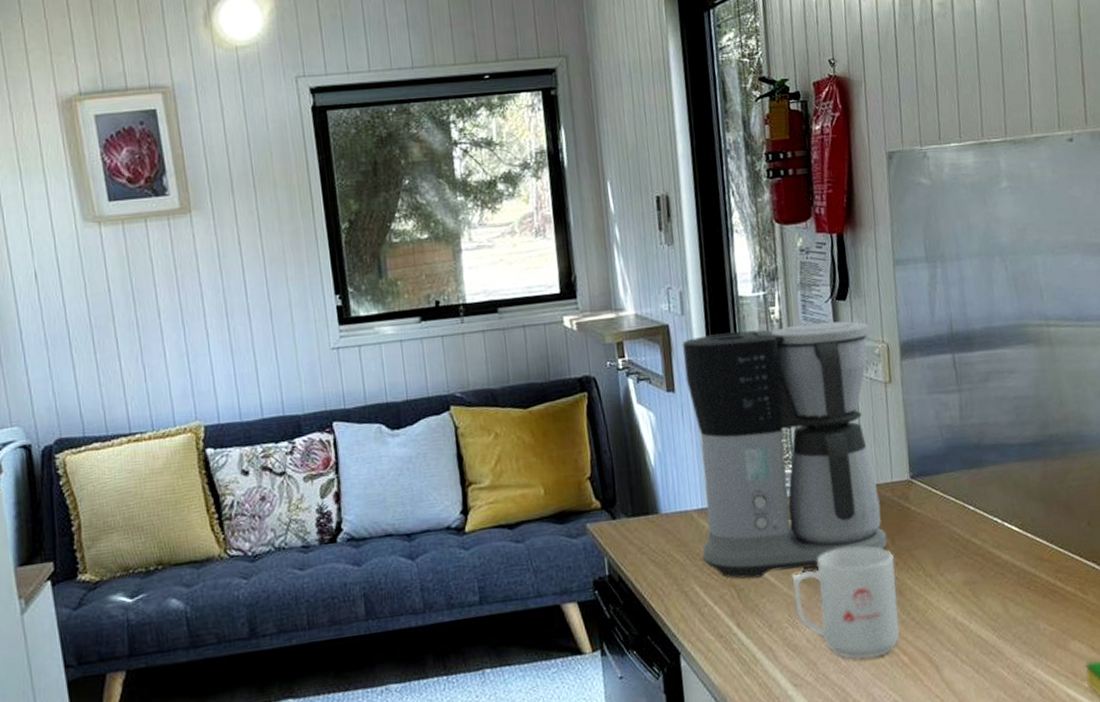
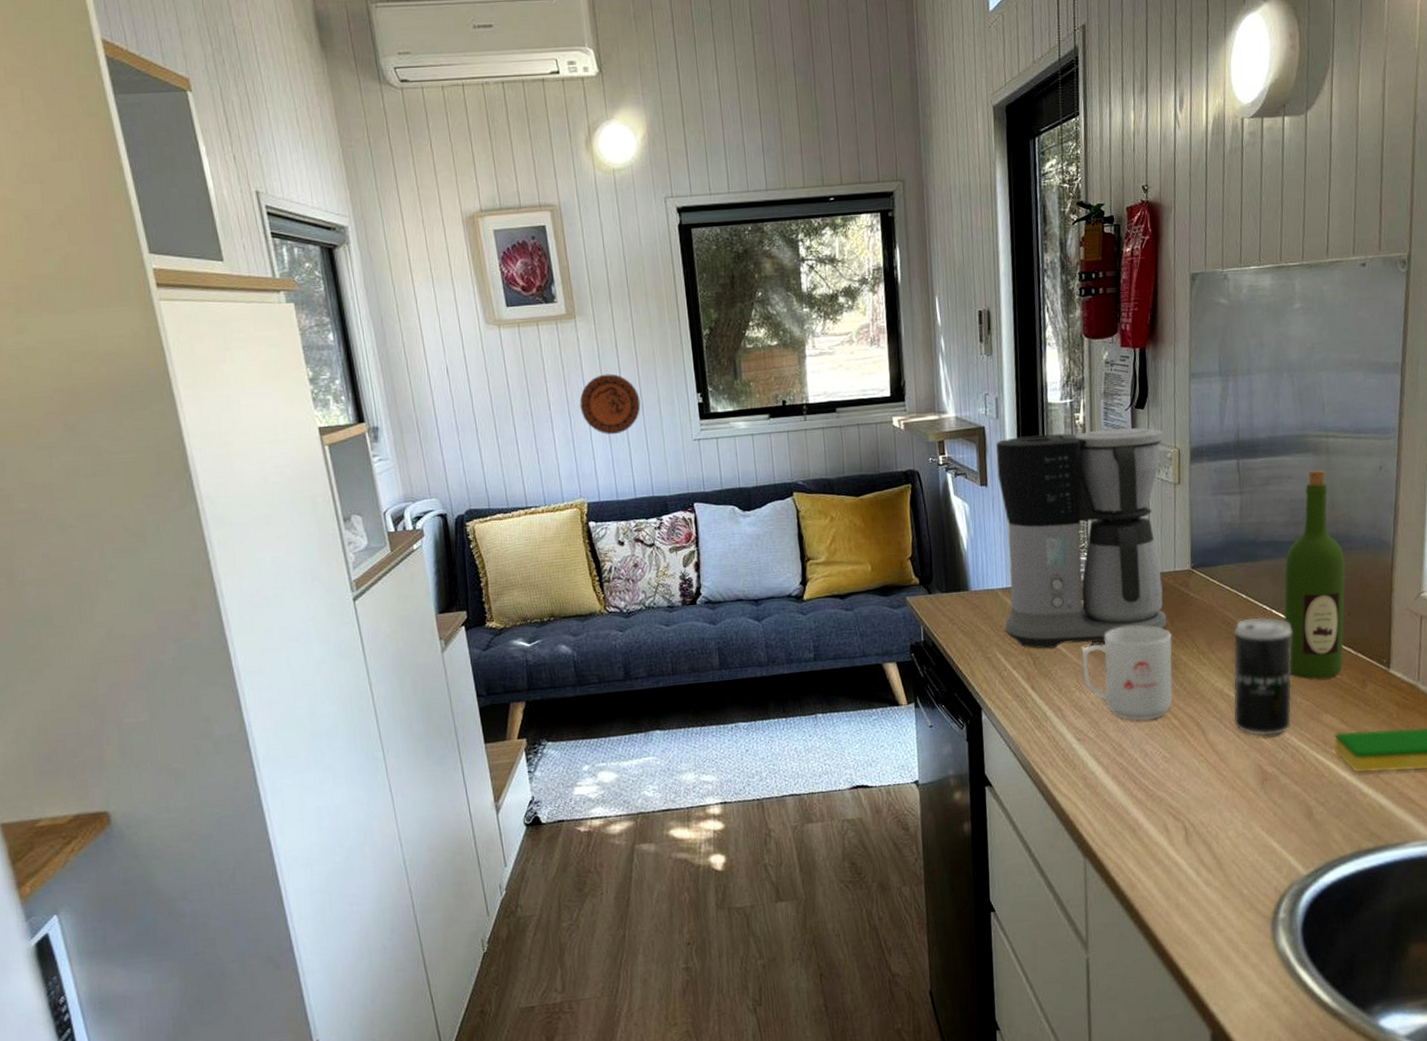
decorative plate: none [195,275,269,346] -> present [579,374,641,435]
beverage can: none [963,530,1036,671] -> present [1233,616,1293,737]
wine bottle: none [1014,362,1087,601] -> present [1284,469,1346,679]

